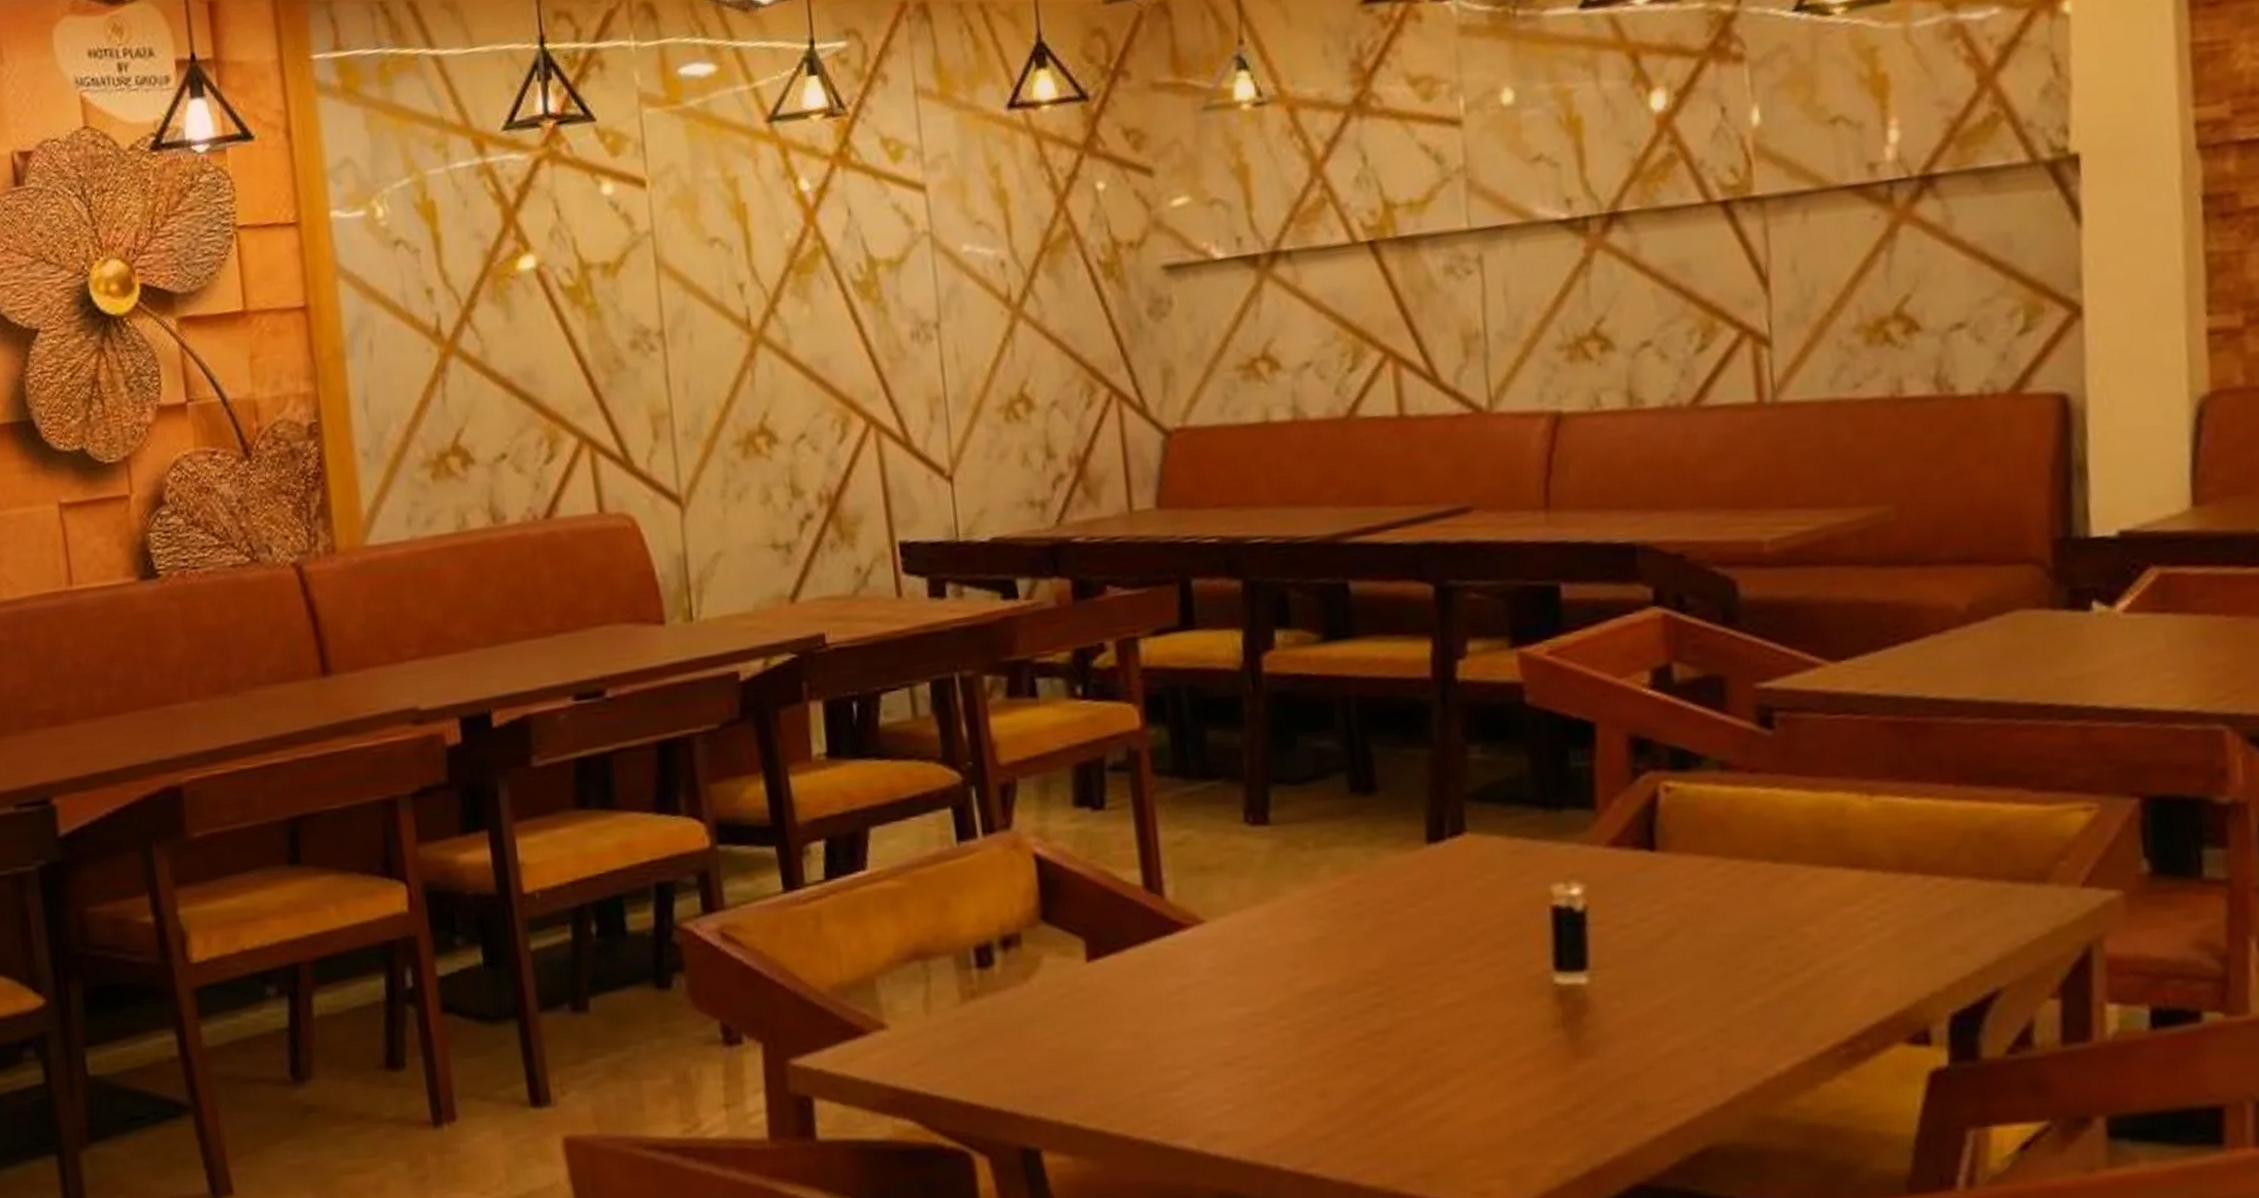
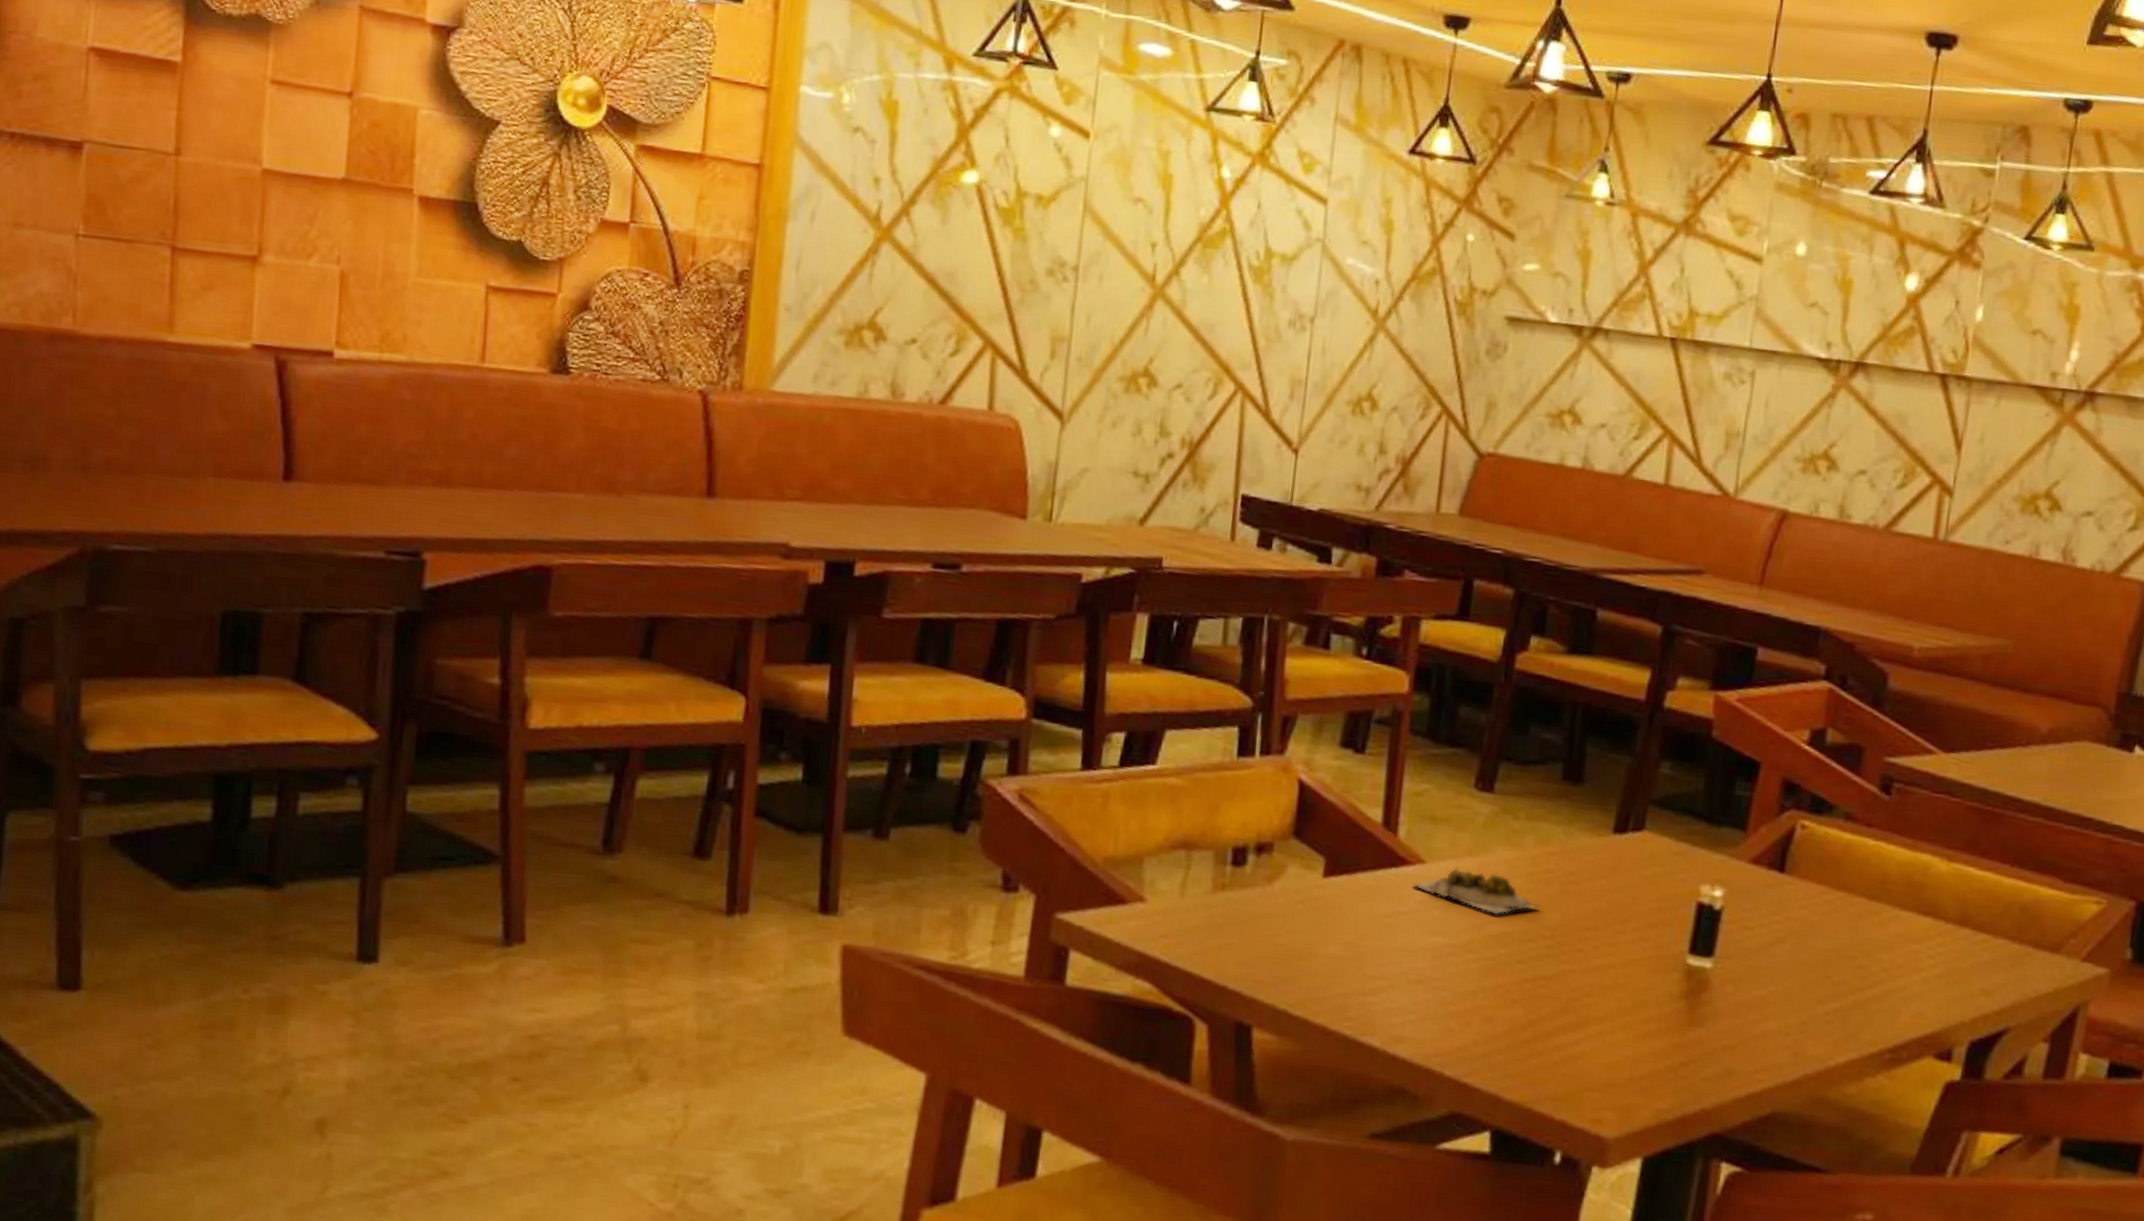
succulent plant: none [1195,918,1357,968] -> present [1413,868,1541,915]

